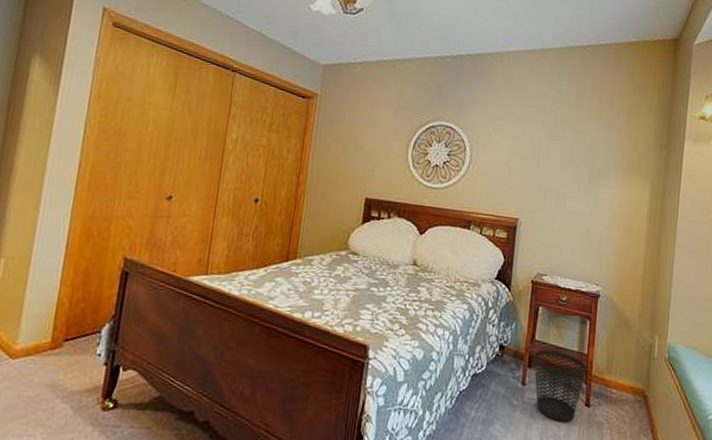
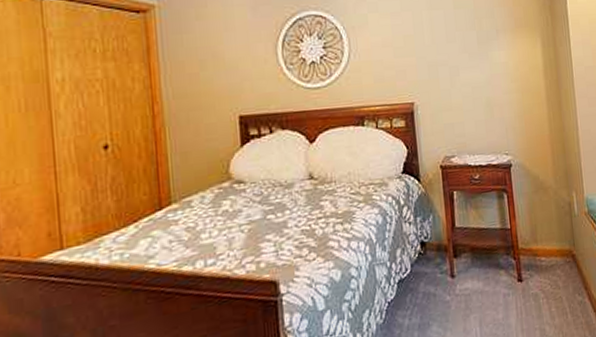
wastebasket: present [533,349,587,422] -> none [457,233,513,305]

